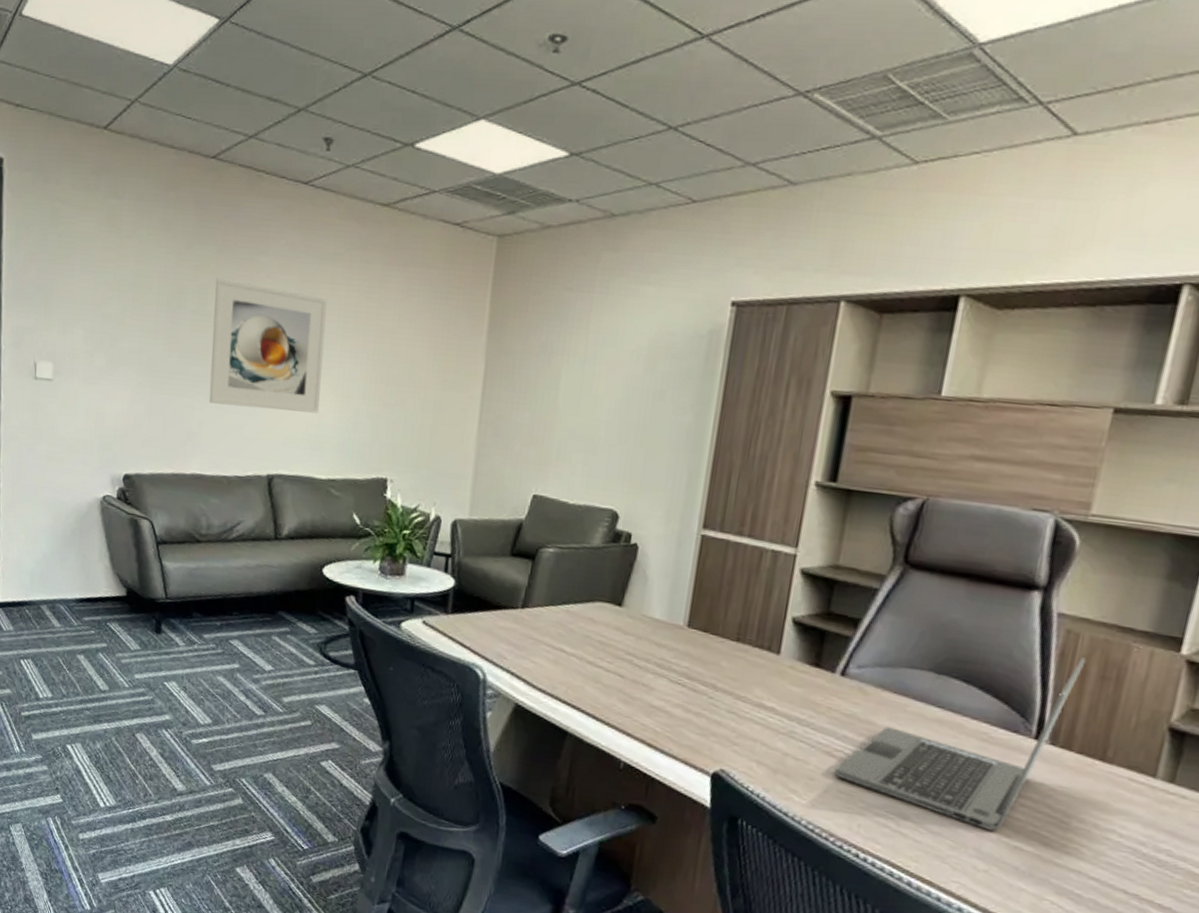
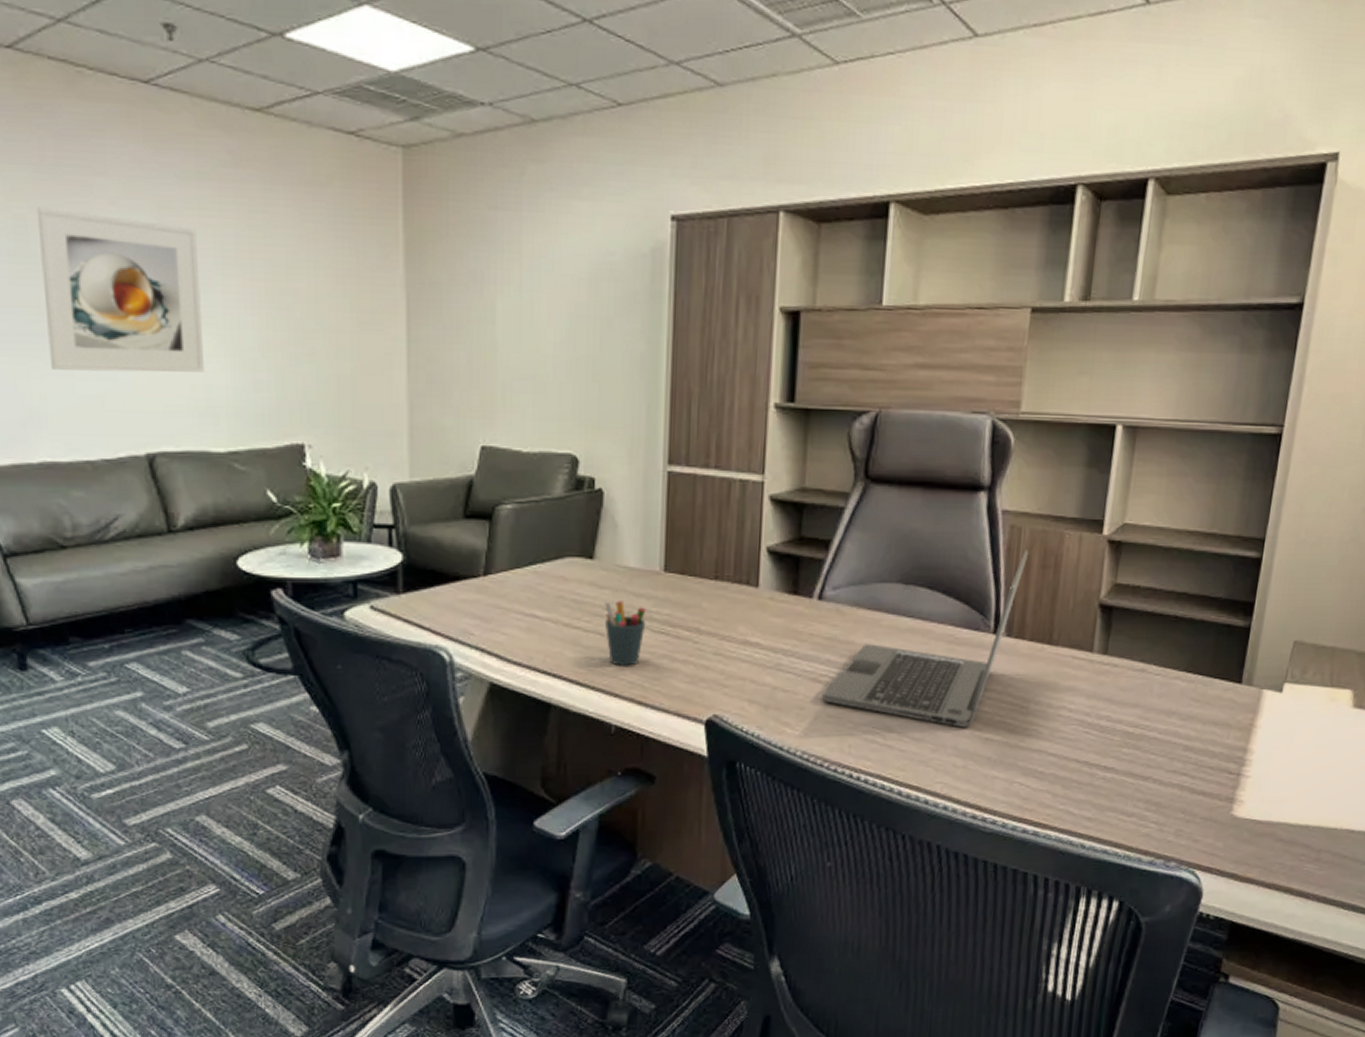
pen holder: none [625,646,666,710] -> present [604,600,647,666]

